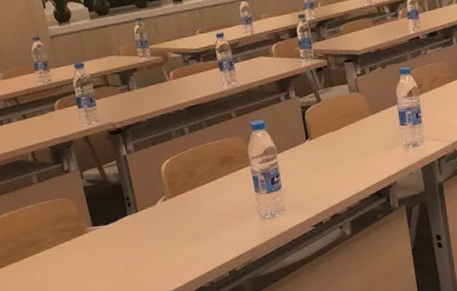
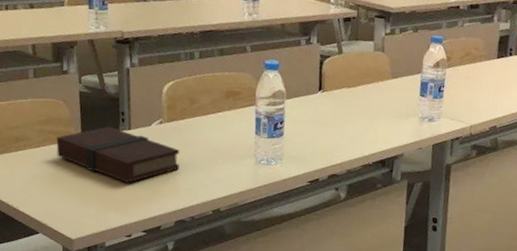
book: none [69,213,190,263] -> present [56,126,180,183]

